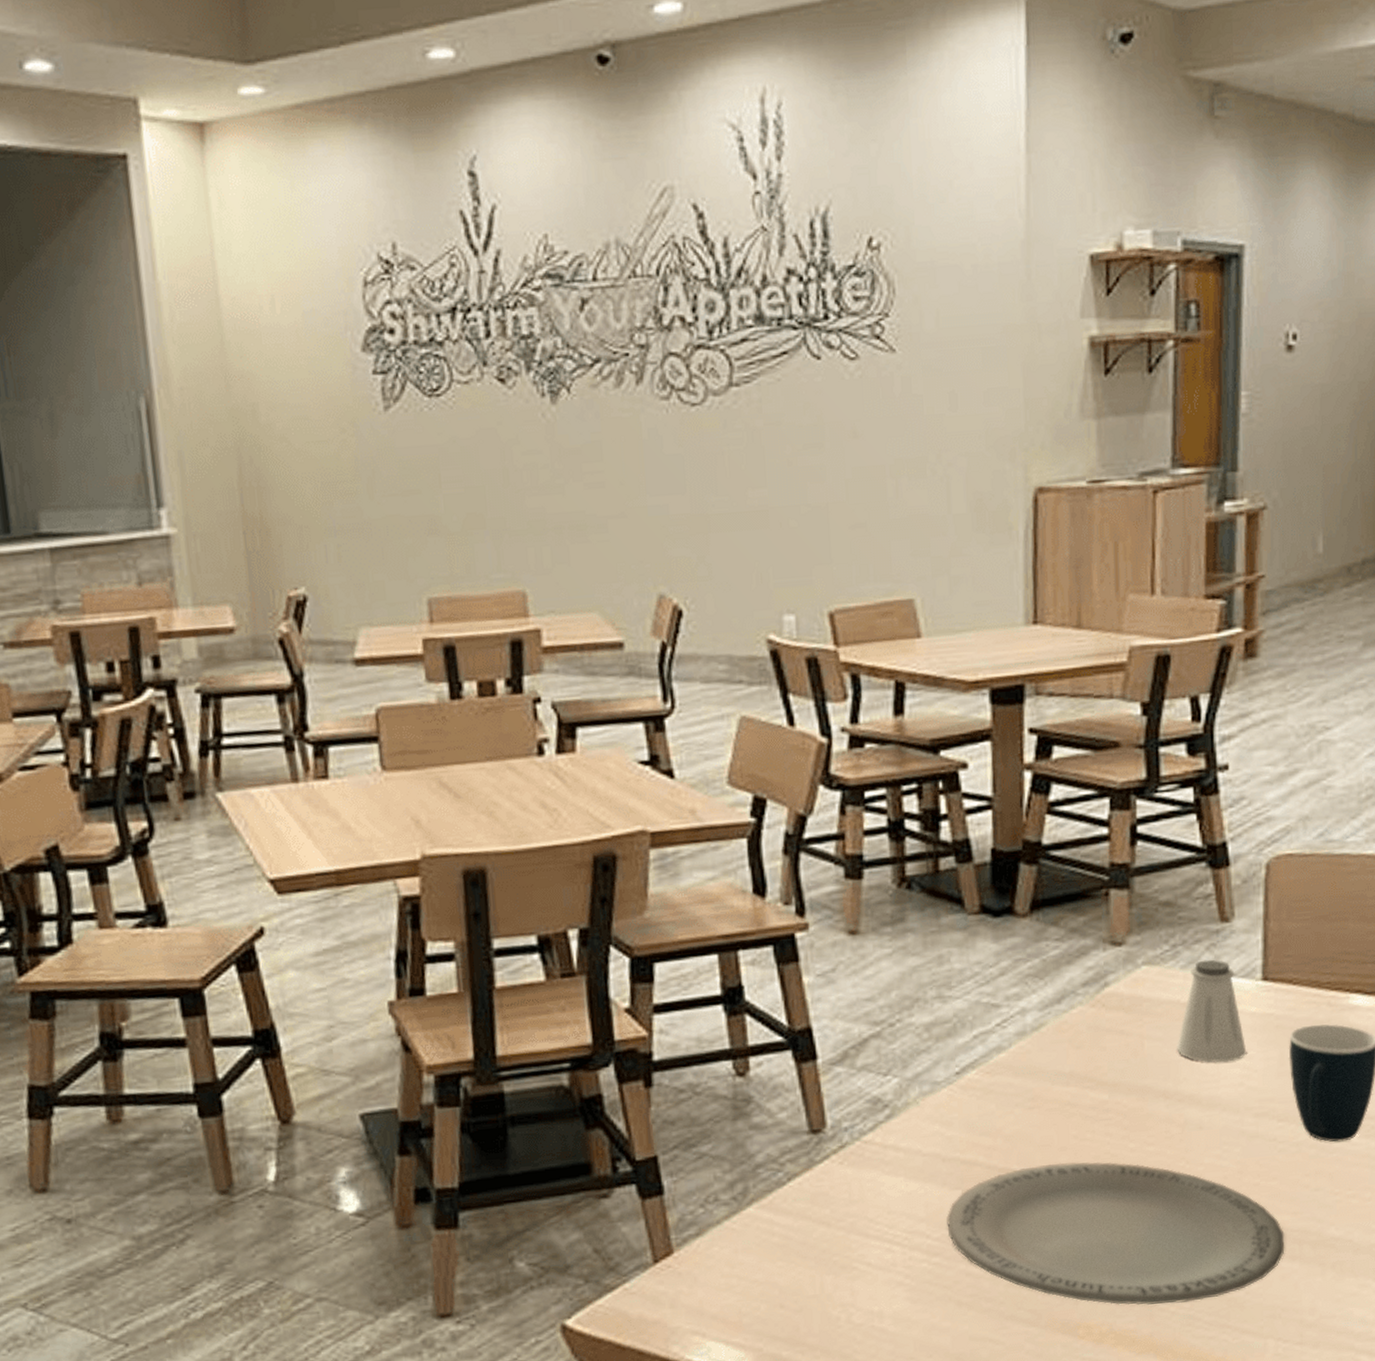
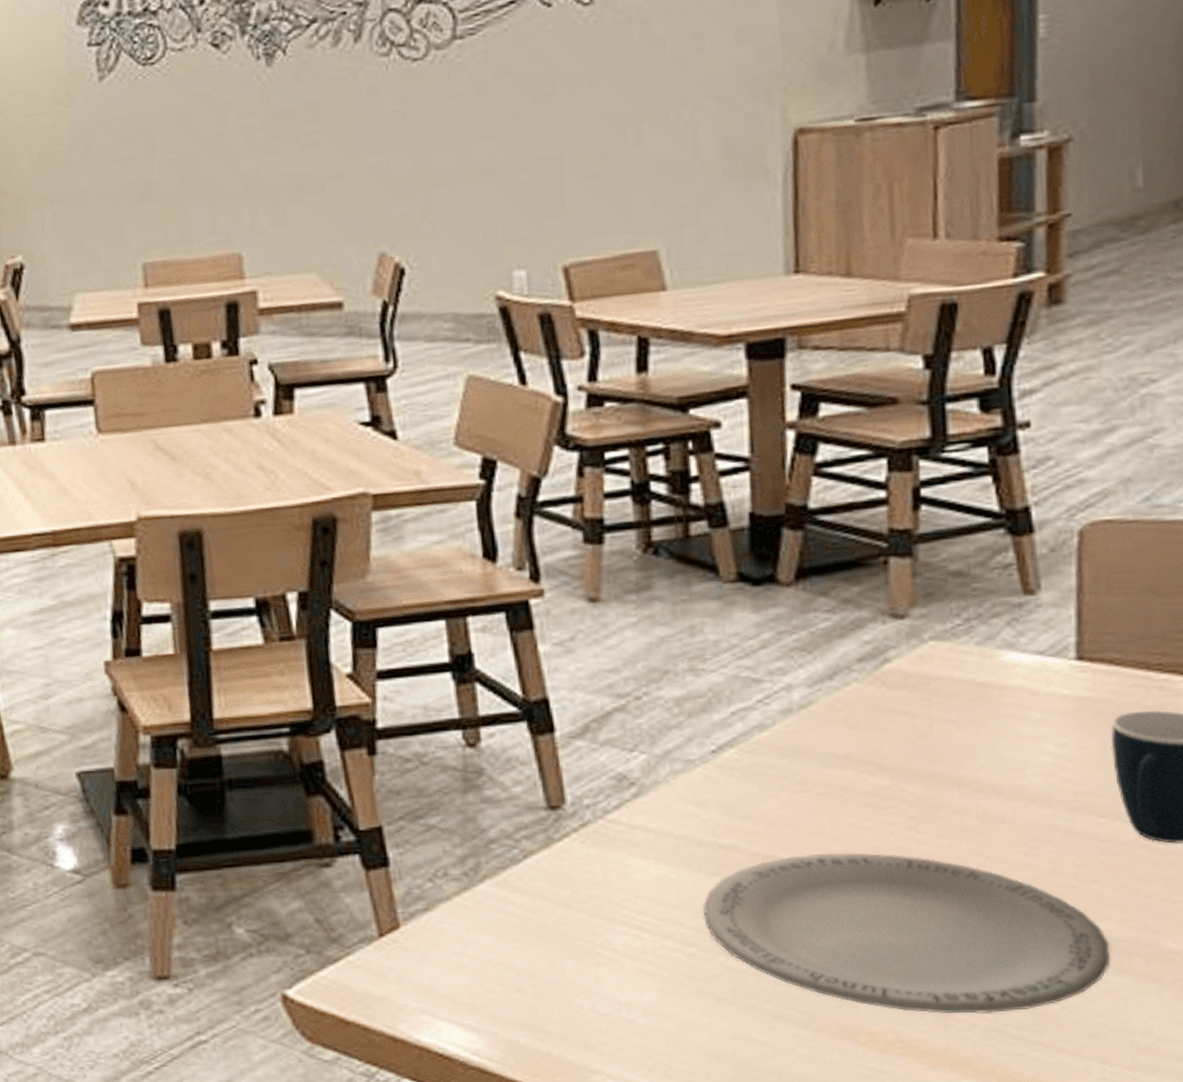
saltshaker: present [1176,959,1247,1063] -> none [971,635,1059,750]

